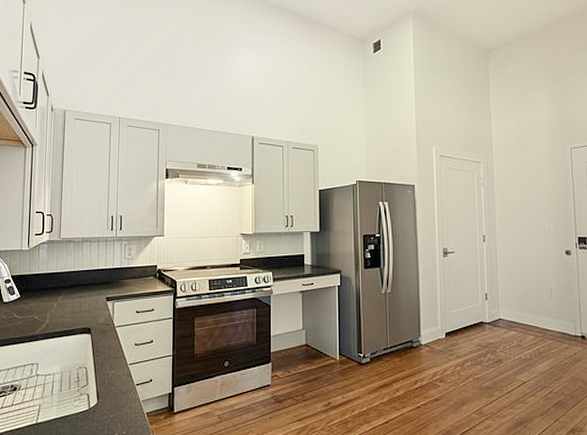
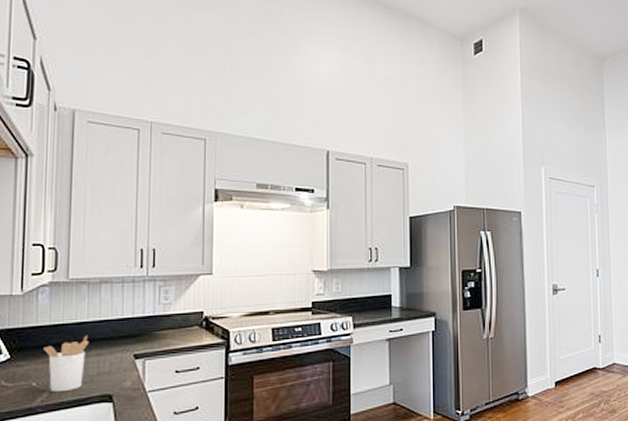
utensil holder: none [43,281,75,325] -> present [43,335,89,393]

